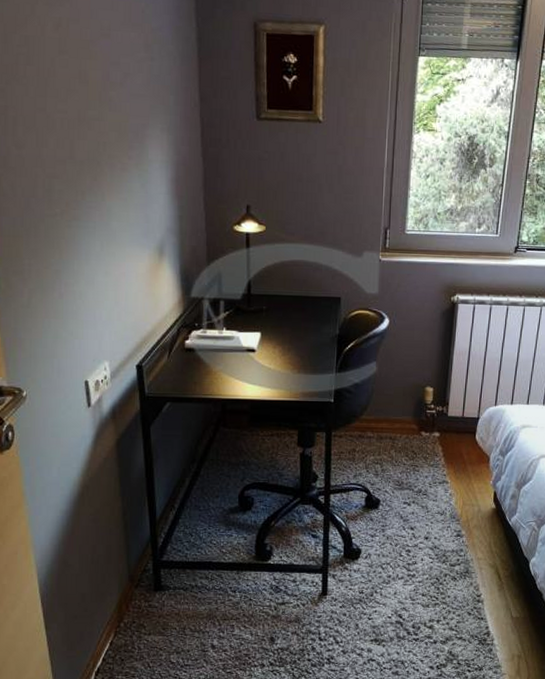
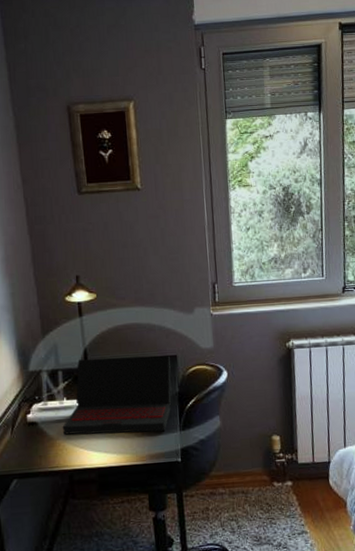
laptop: none [219,291,333,372] -> present [62,355,171,435]

